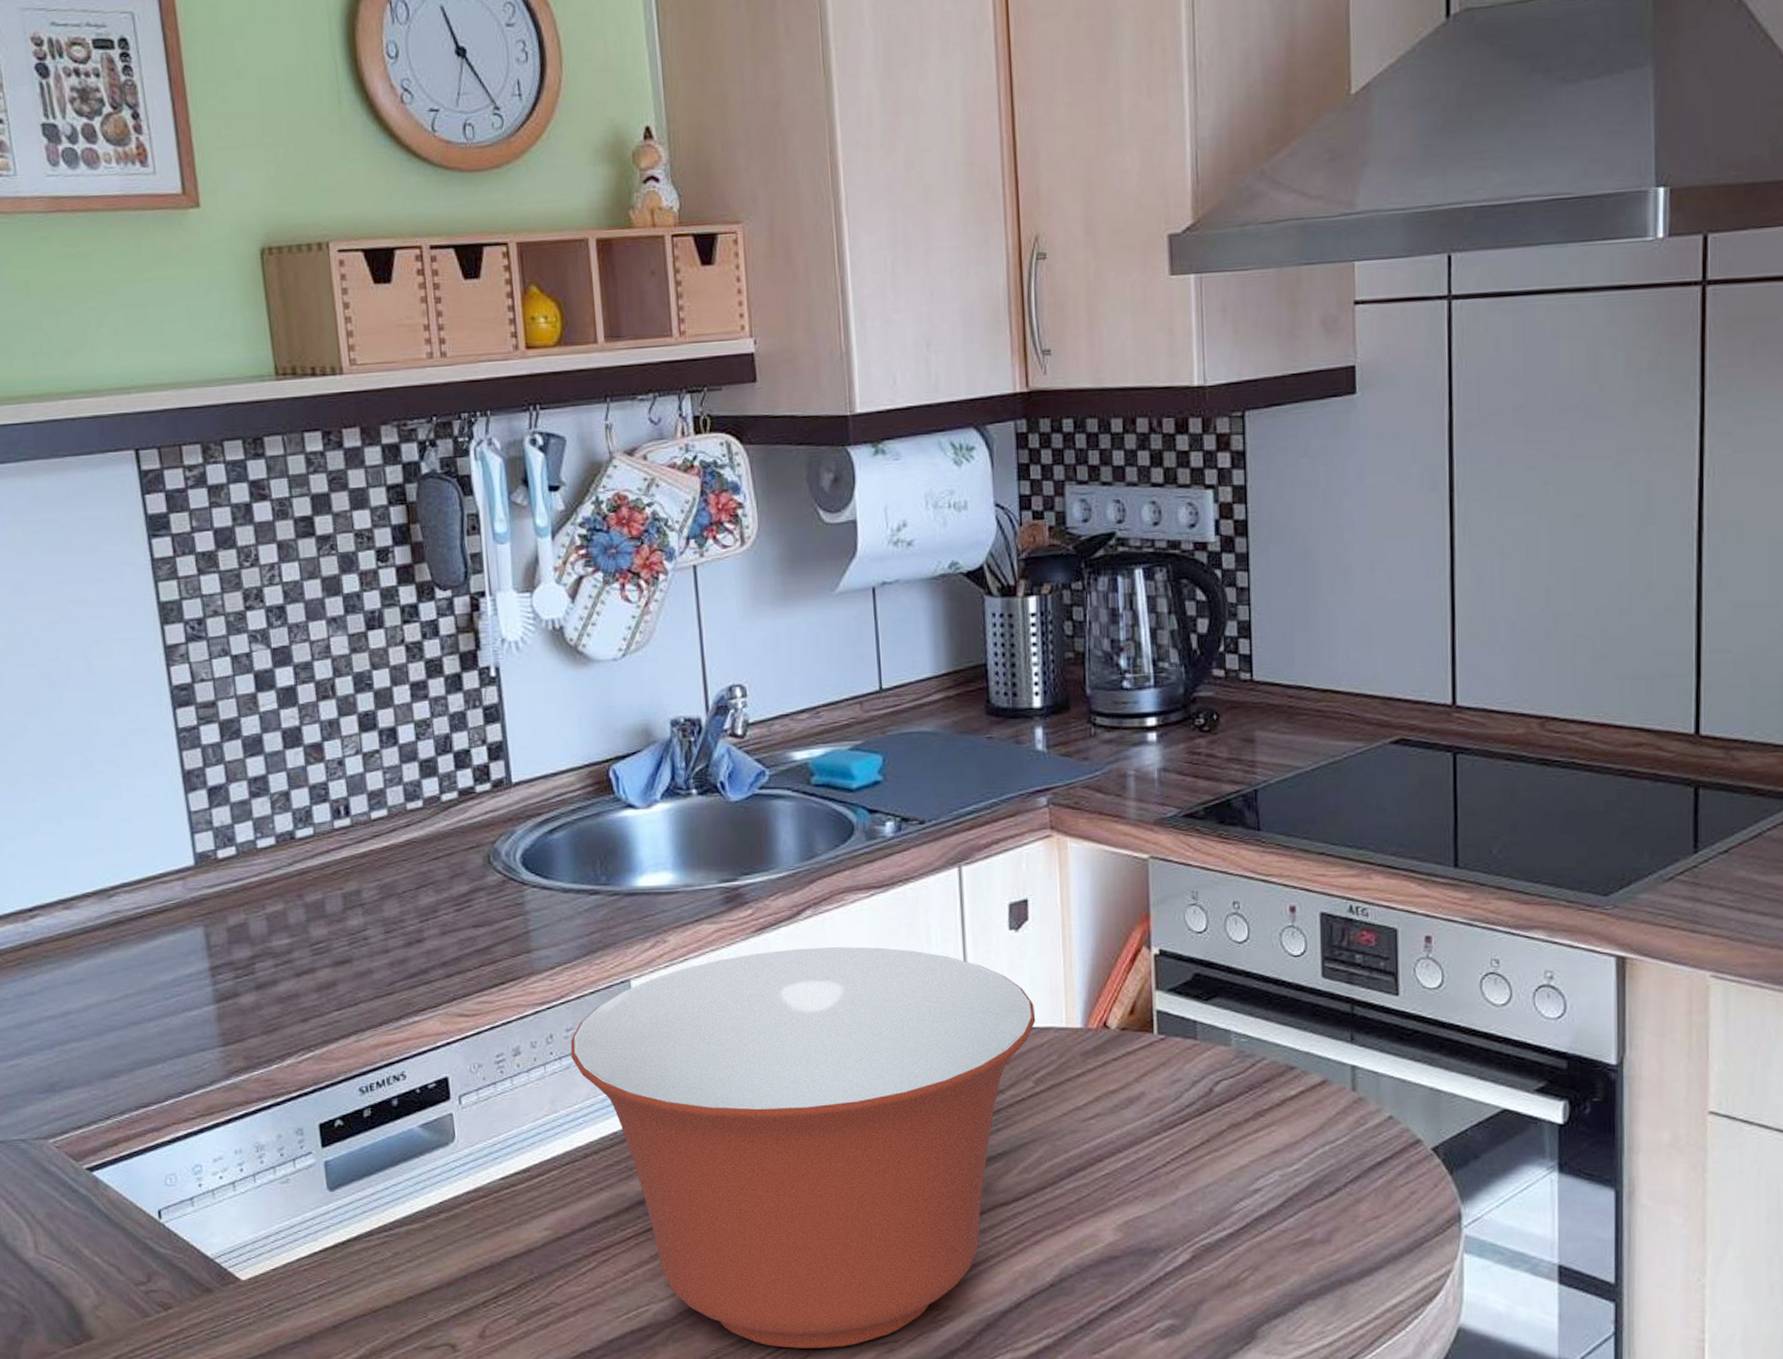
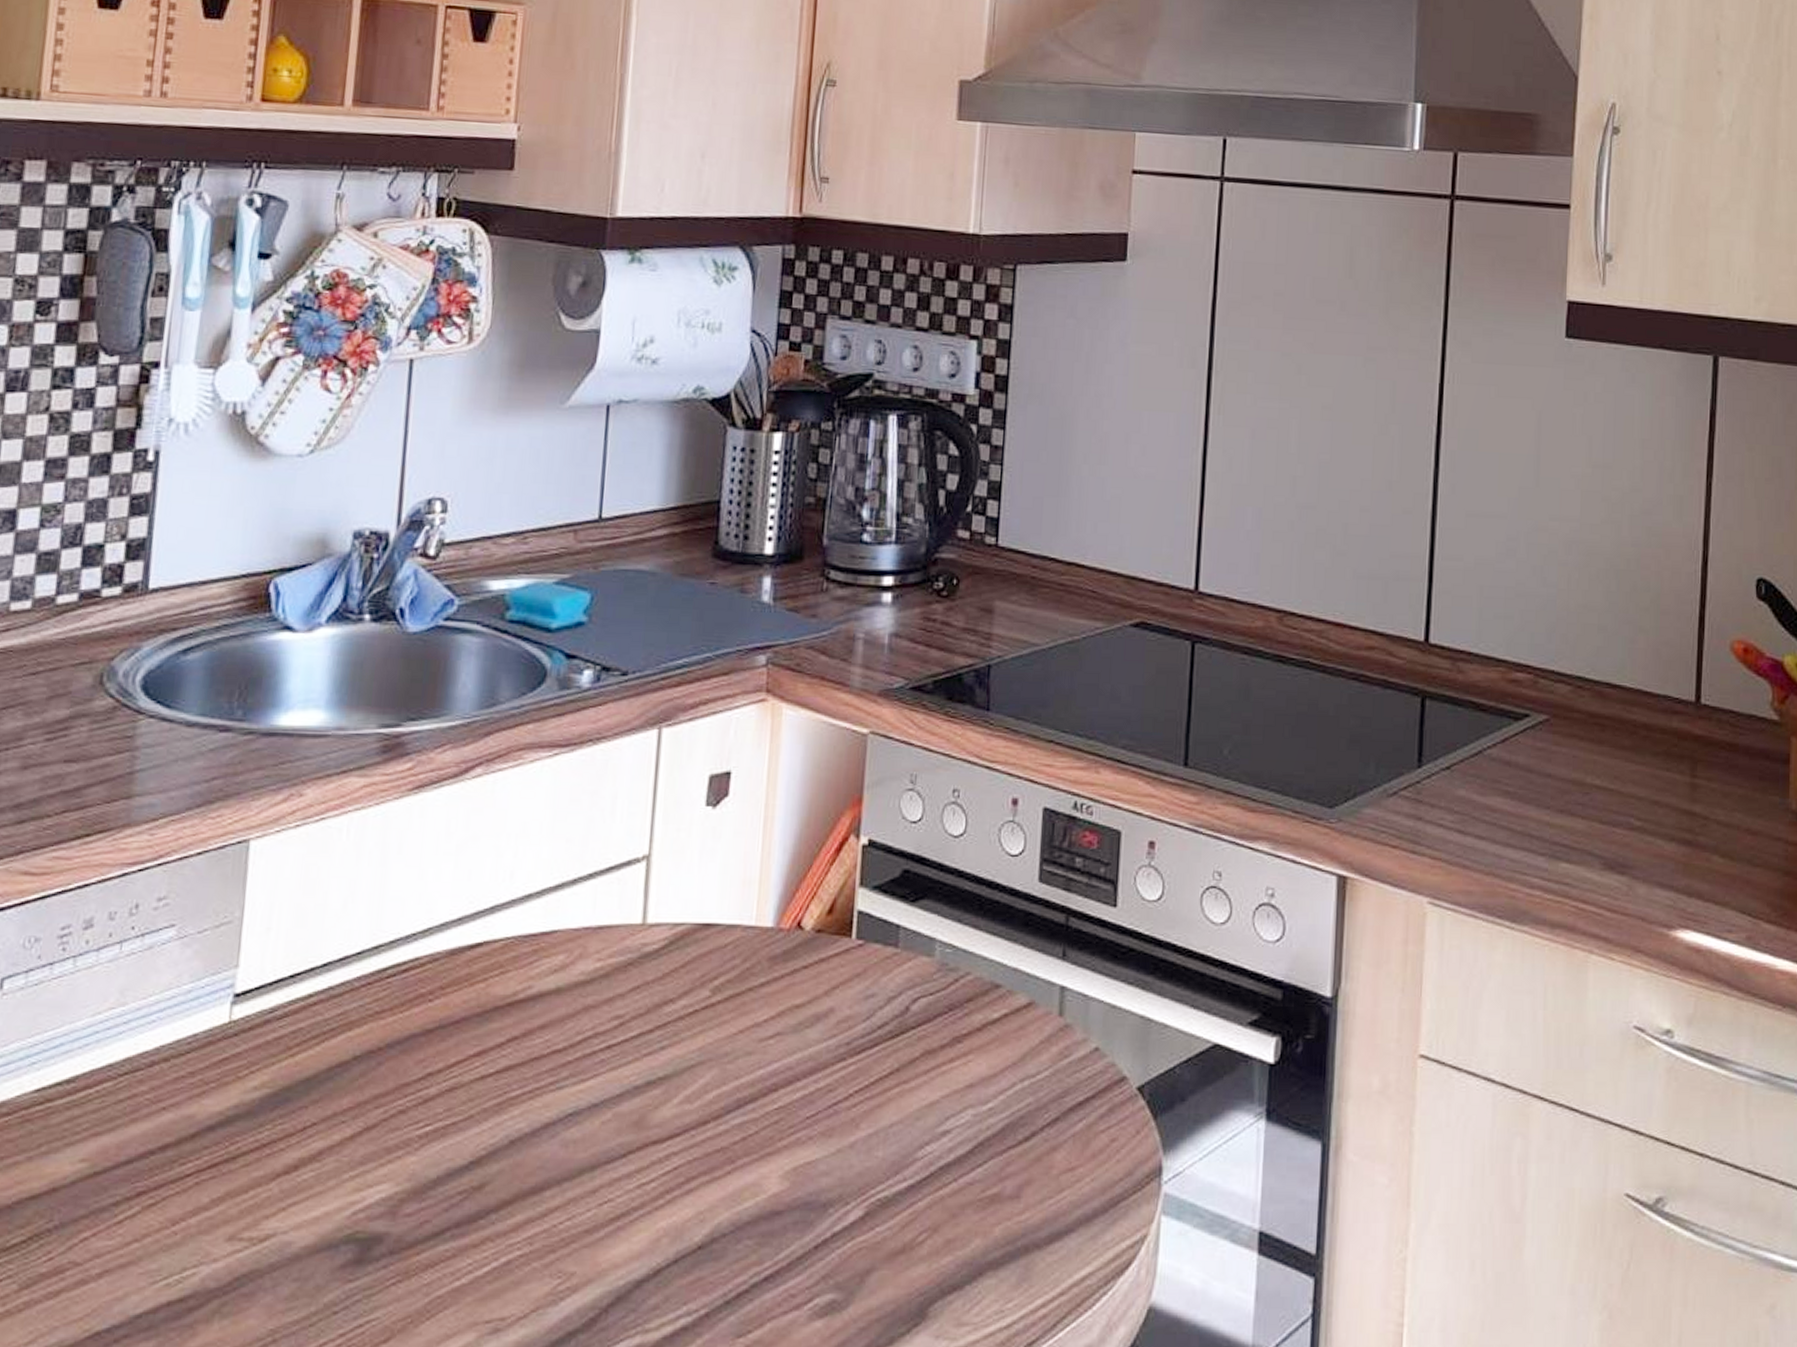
mixing bowl: present [570,947,1036,1348] -> none [157,813,723,1328]

